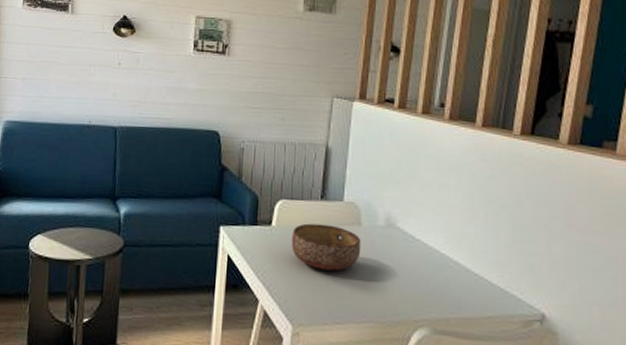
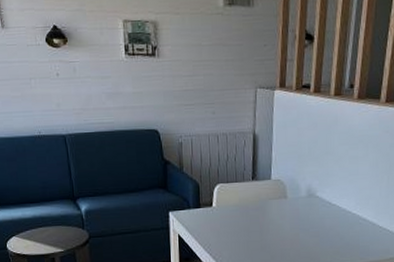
bowl: present [292,223,361,271] -> none [230,200,288,238]

